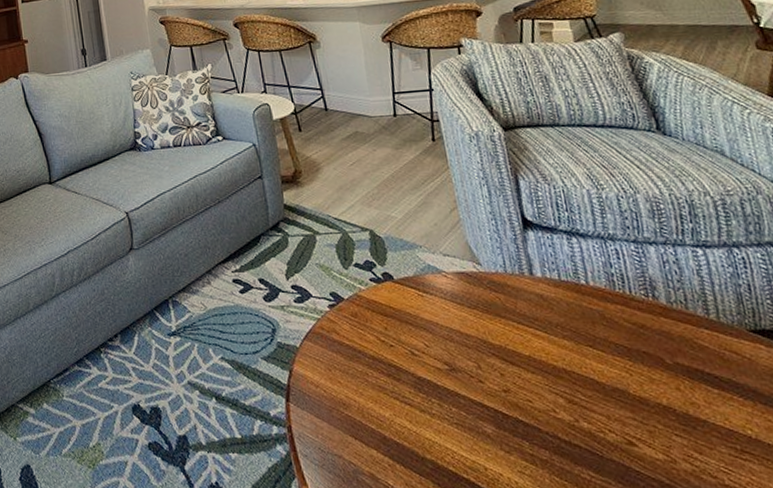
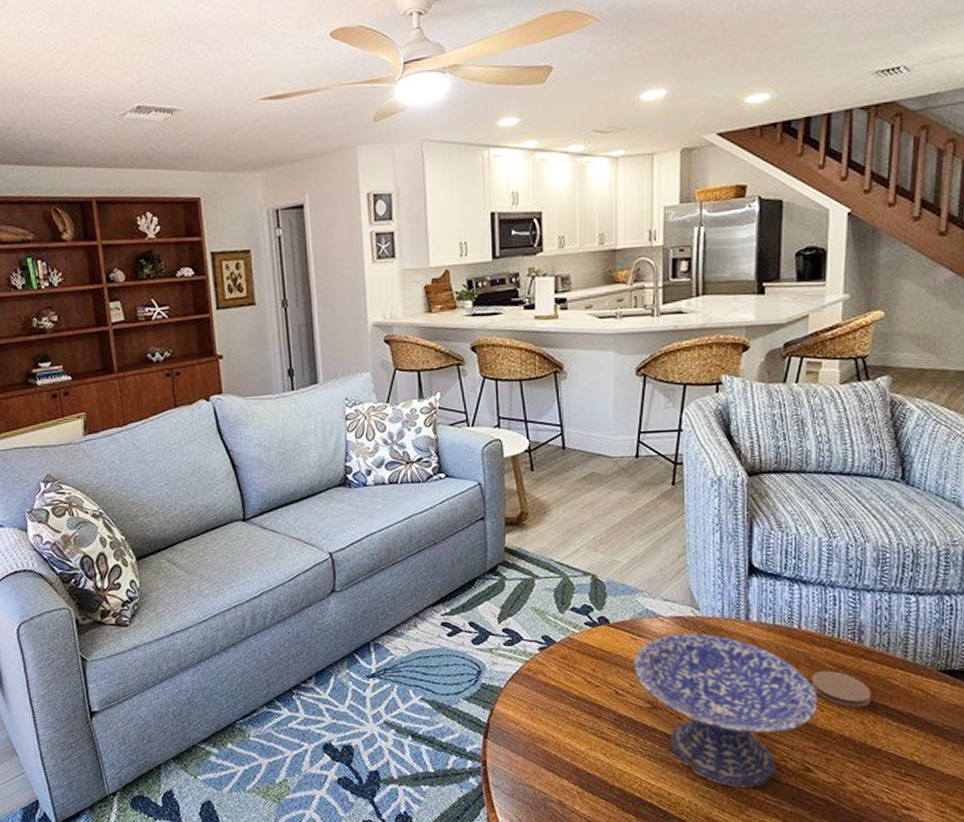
decorative bowl: none [424,289,627,464] -> present [634,633,819,788]
coaster: none [611,330,683,372] -> present [811,671,871,708]

